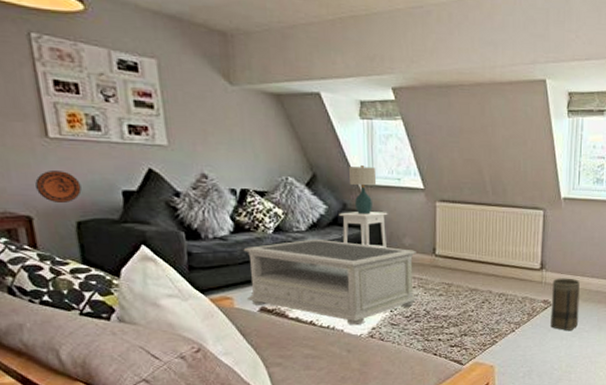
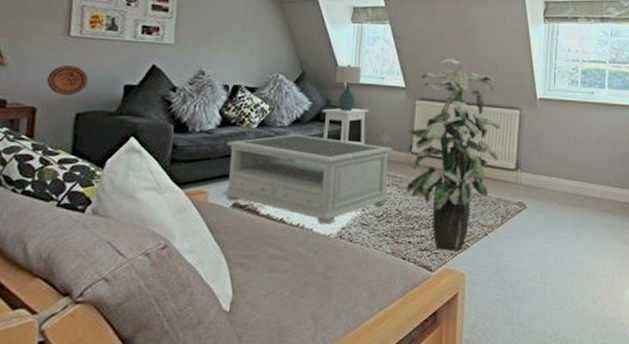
indoor plant: none [429,157,525,347] -> present [406,58,501,251]
basket: present [550,278,580,331] -> none [525,179,555,237]

